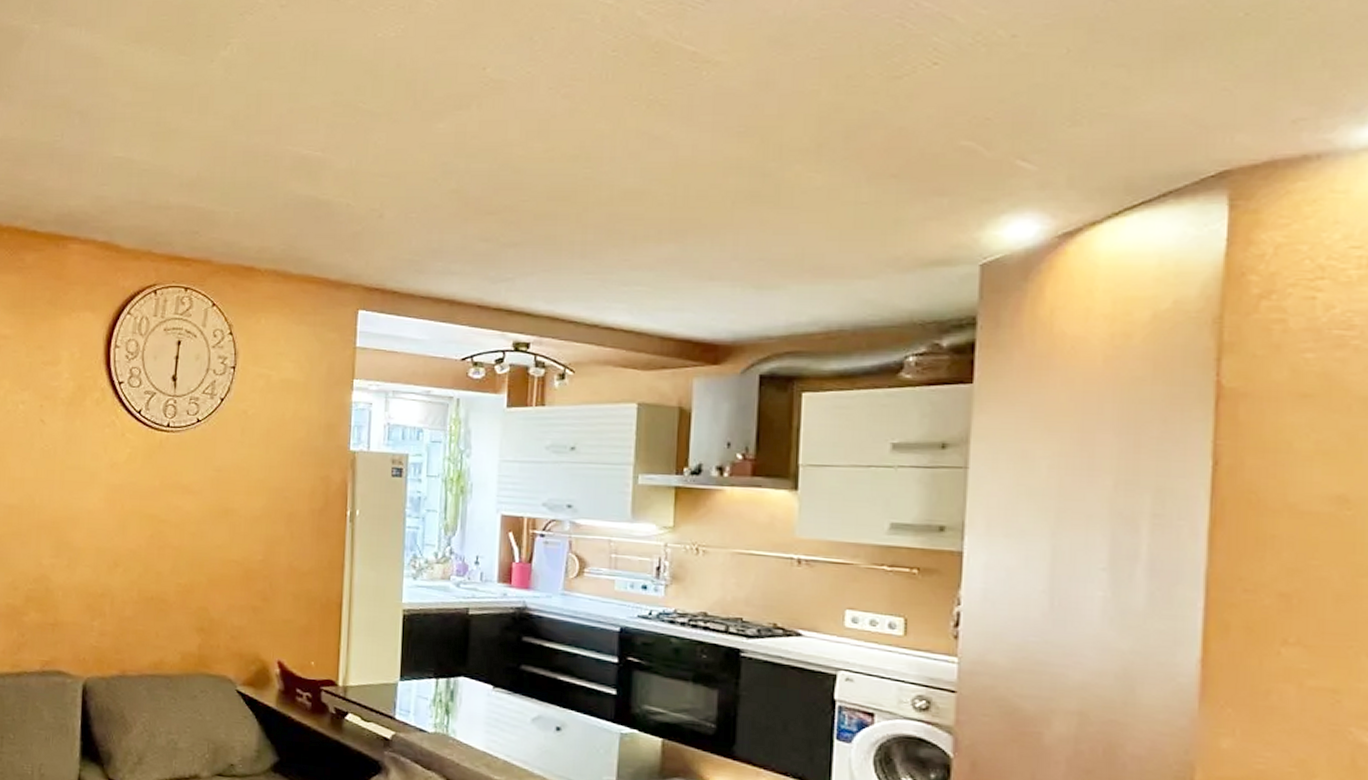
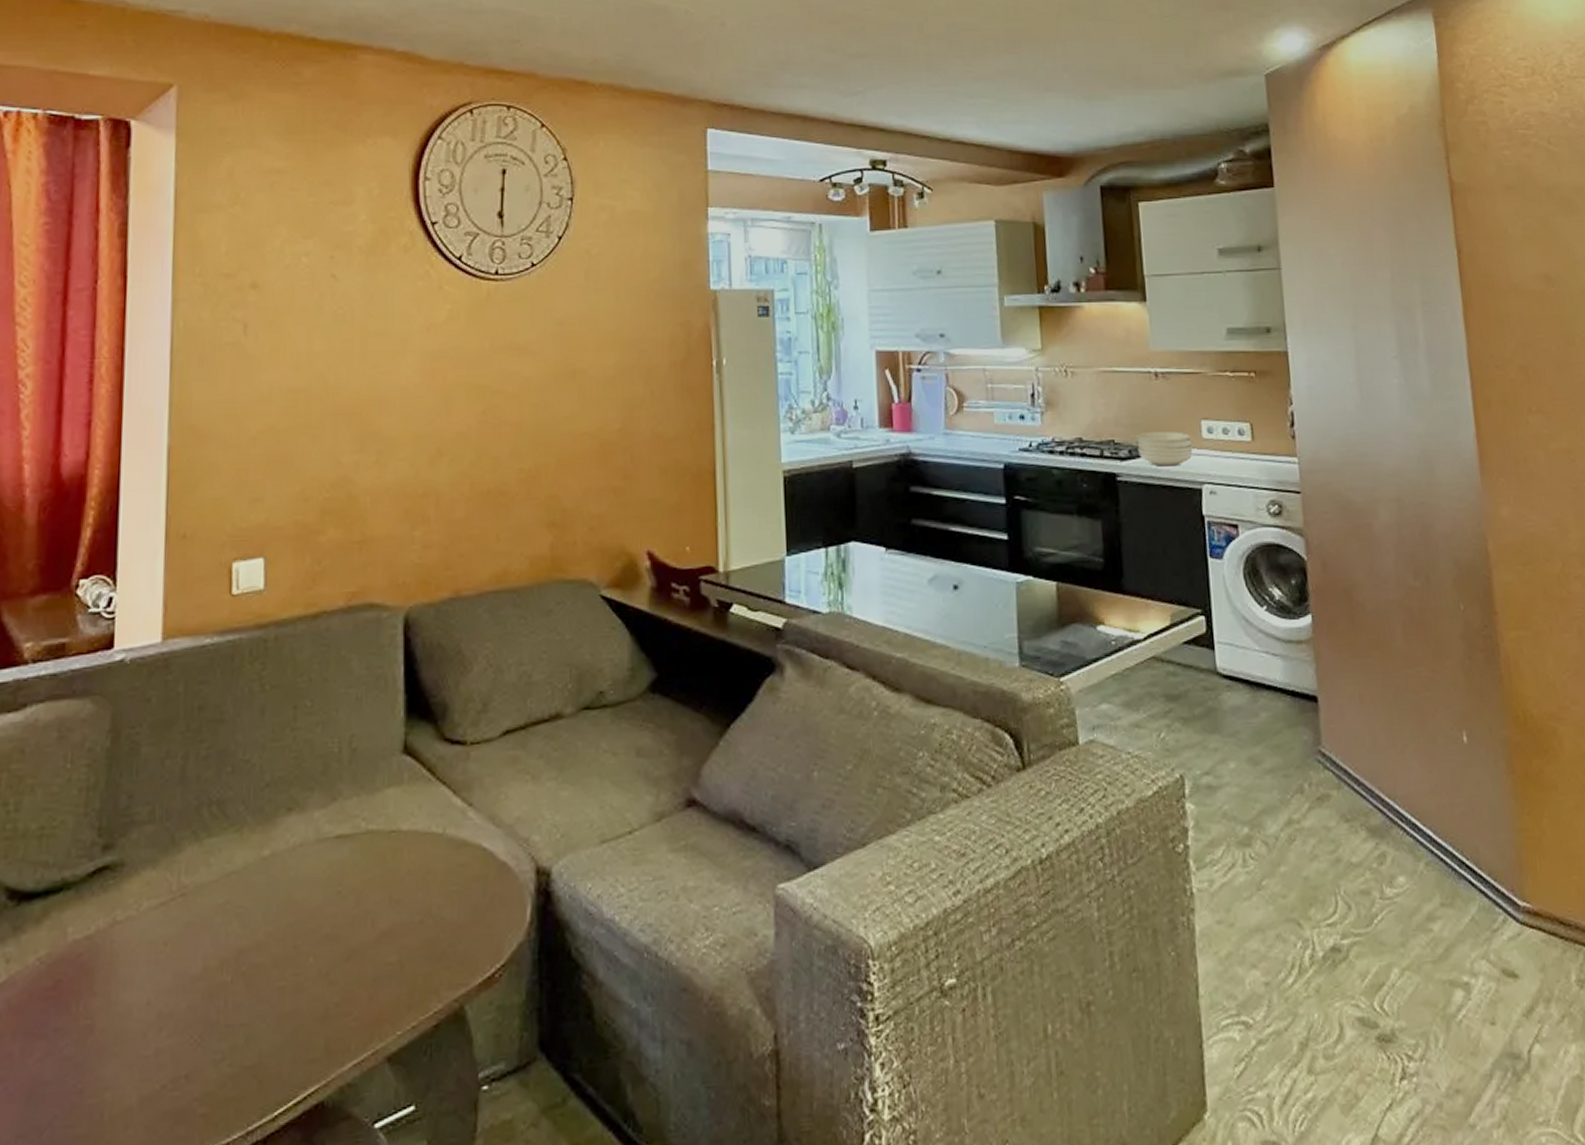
bowl: none [767,614,832,650] -> present [1136,431,1193,467]

